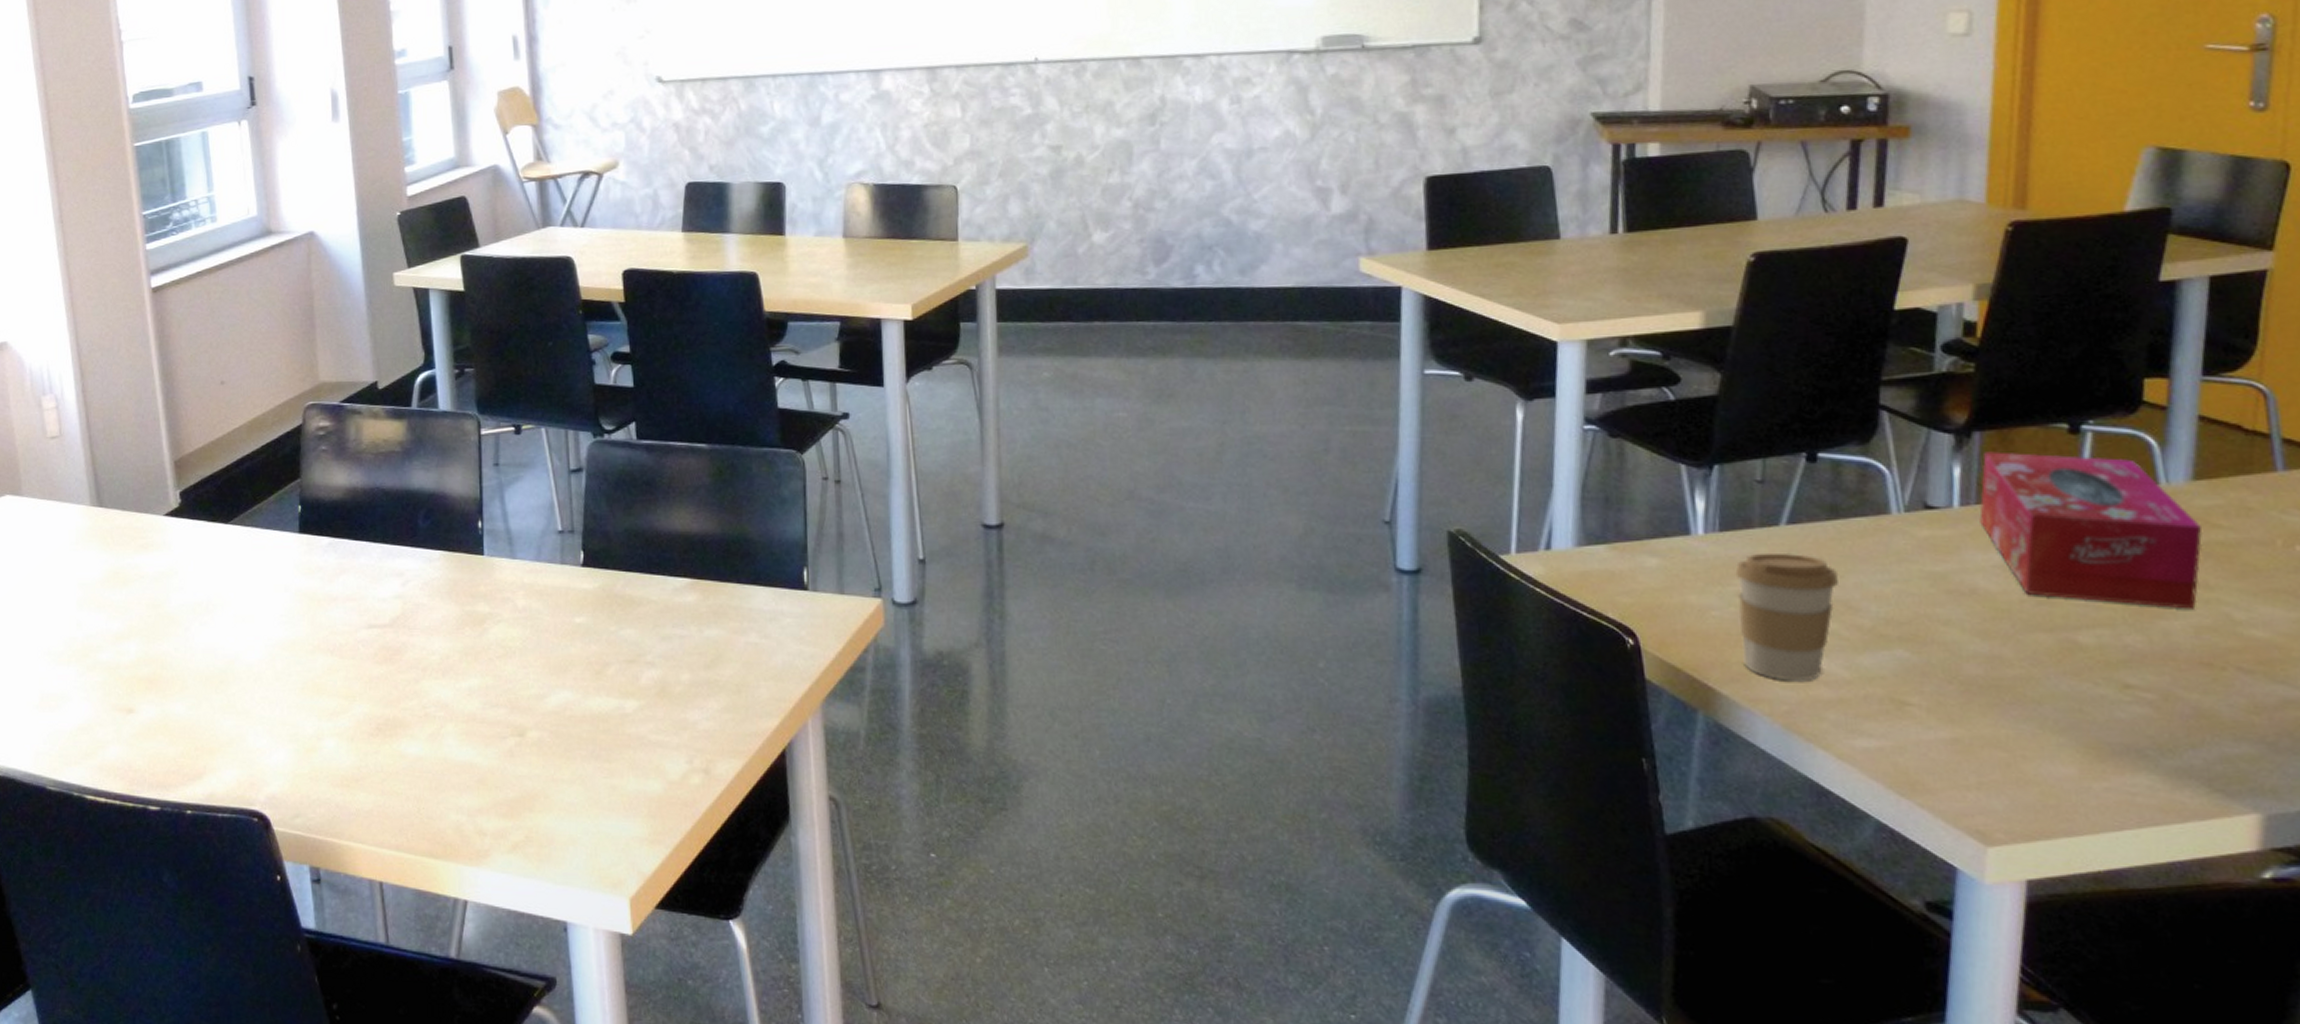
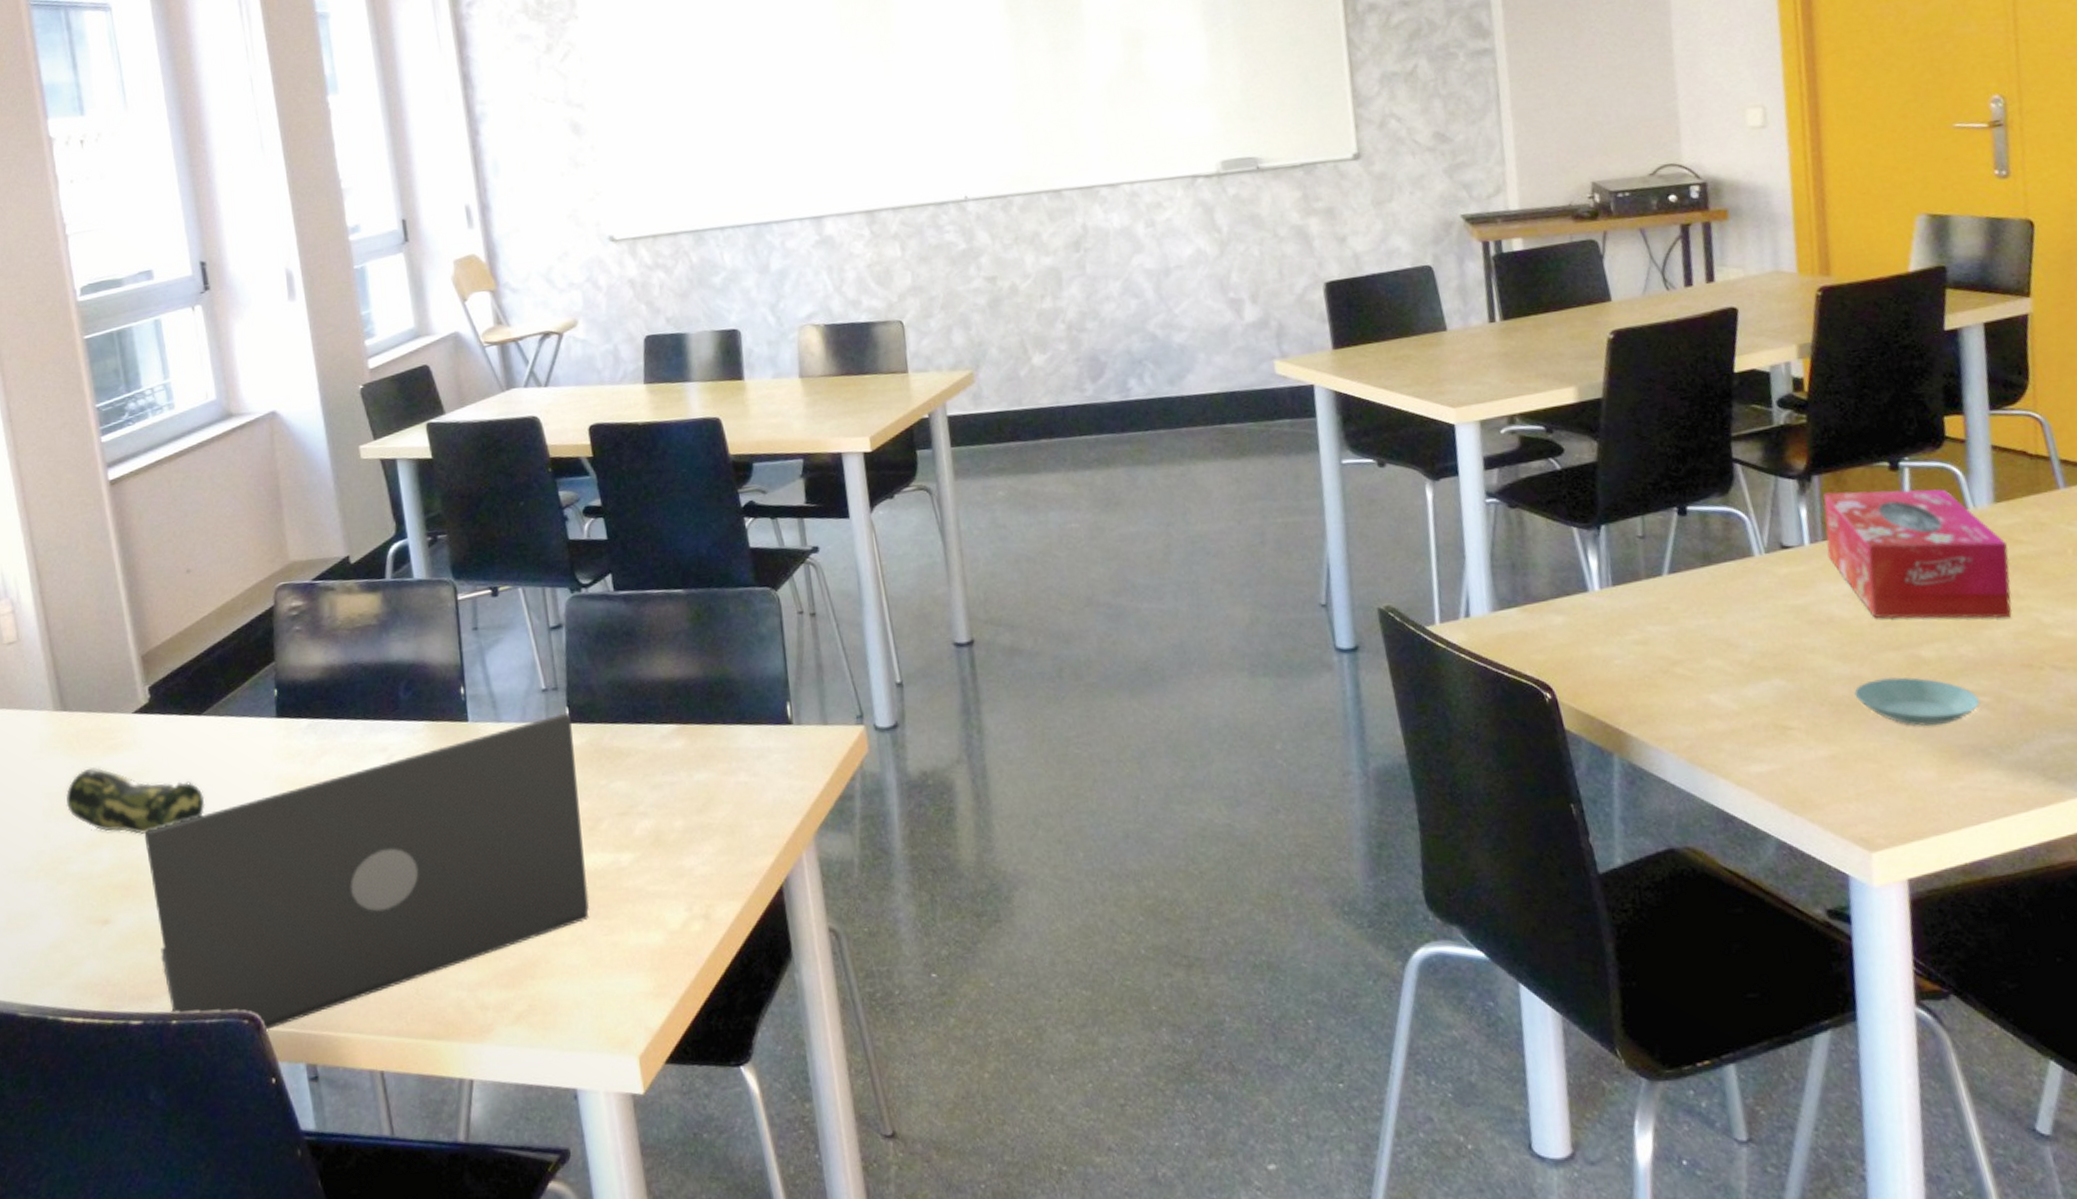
pencil case: none [98,564,228,631] -> present [65,767,205,834]
laptop: none [169,556,592,831] -> present [144,712,590,1032]
coffee cup: present [1735,552,1839,681] -> none [1630,599,1718,719]
saucer: none [1991,660,2142,719] -> present [1854,677,1980,726]

